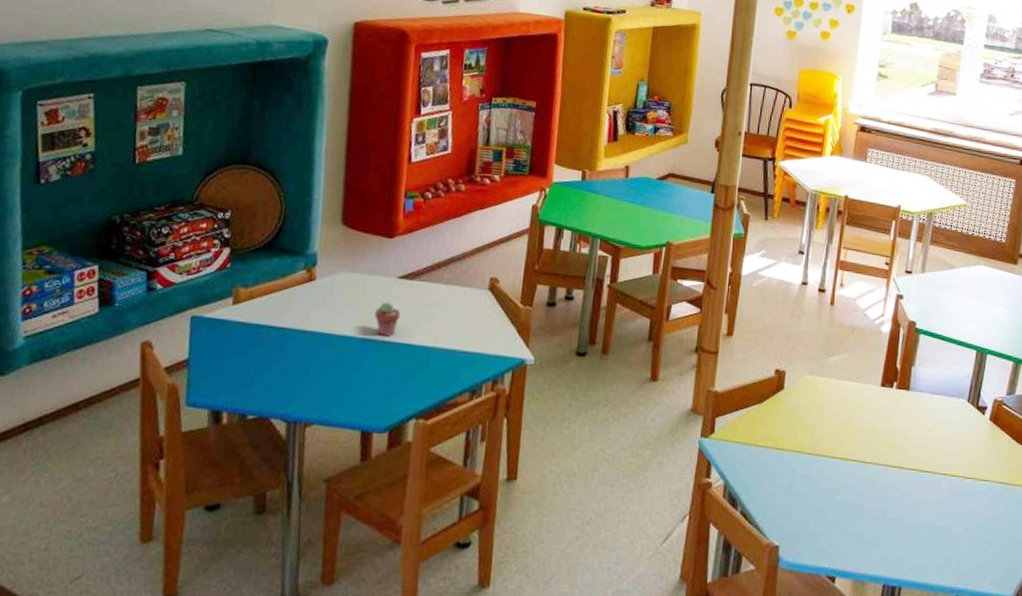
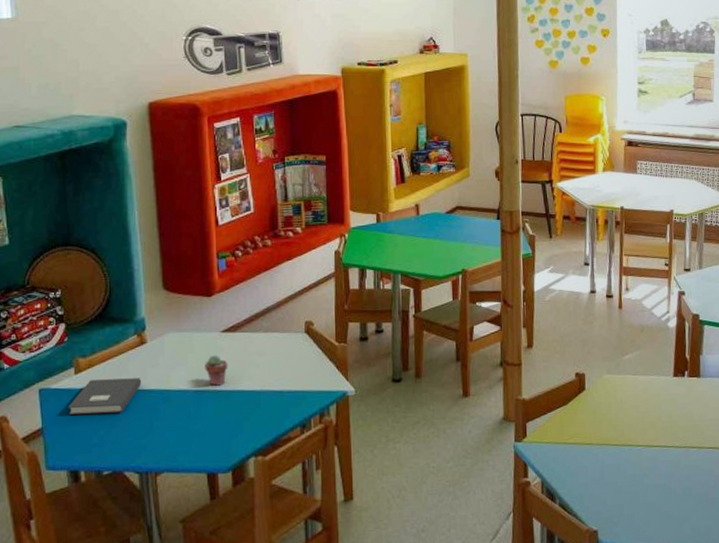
book: none [219,313,305,353] -> present [68,378,142,415]

